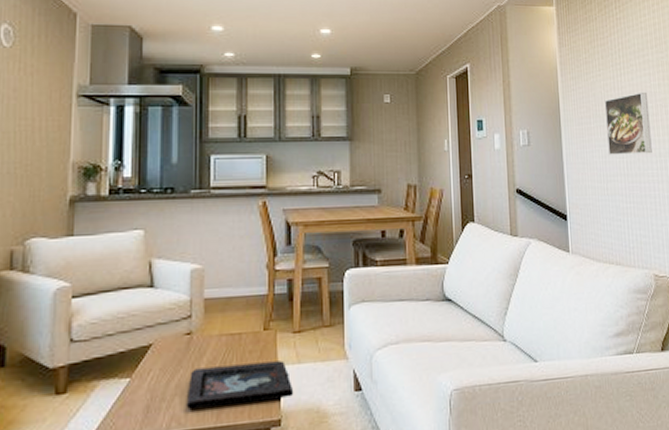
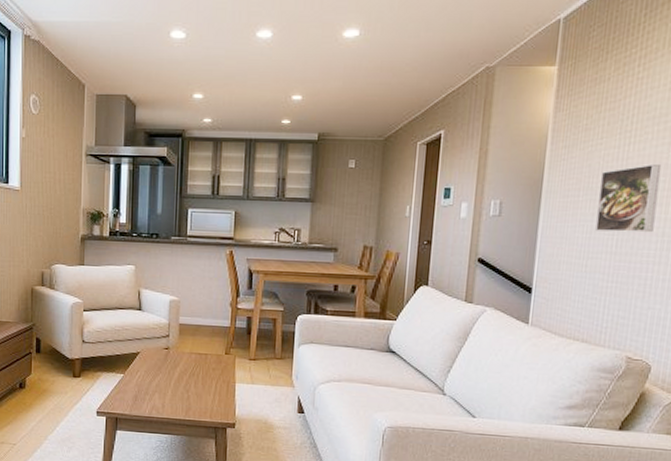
decorative tray: present [186,360,294,409] -> none [163,375,247,409]

